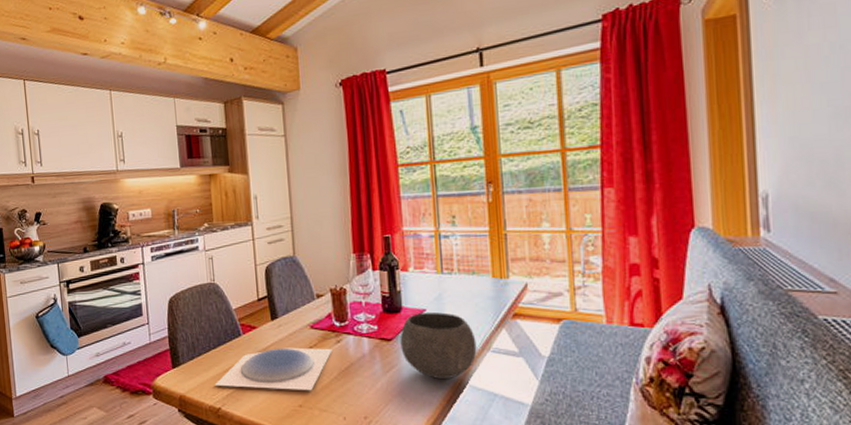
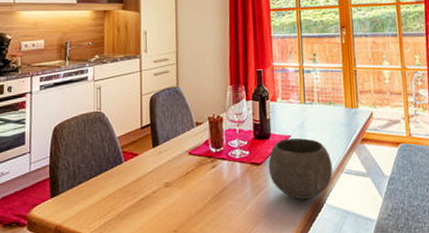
plate: present [214,347,332,391] -> none [92,173,208,216]

